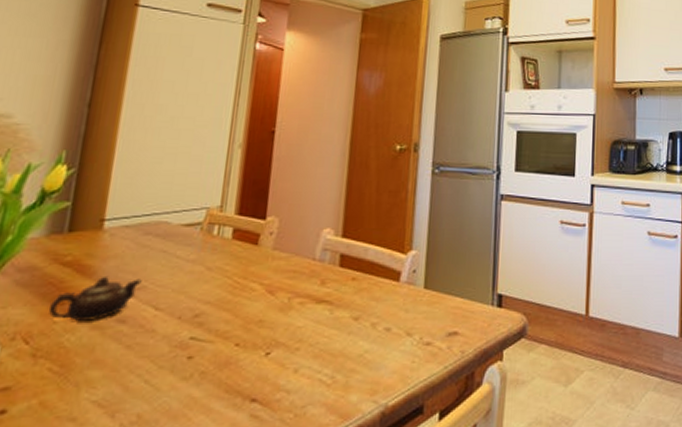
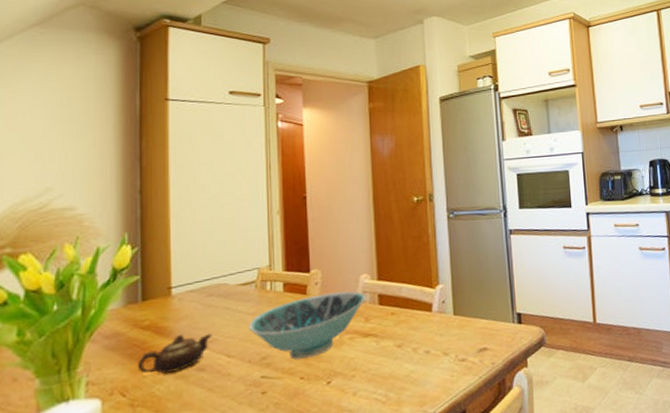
bowl: none [185,246,326,321] -> present [249,291,366,360]

